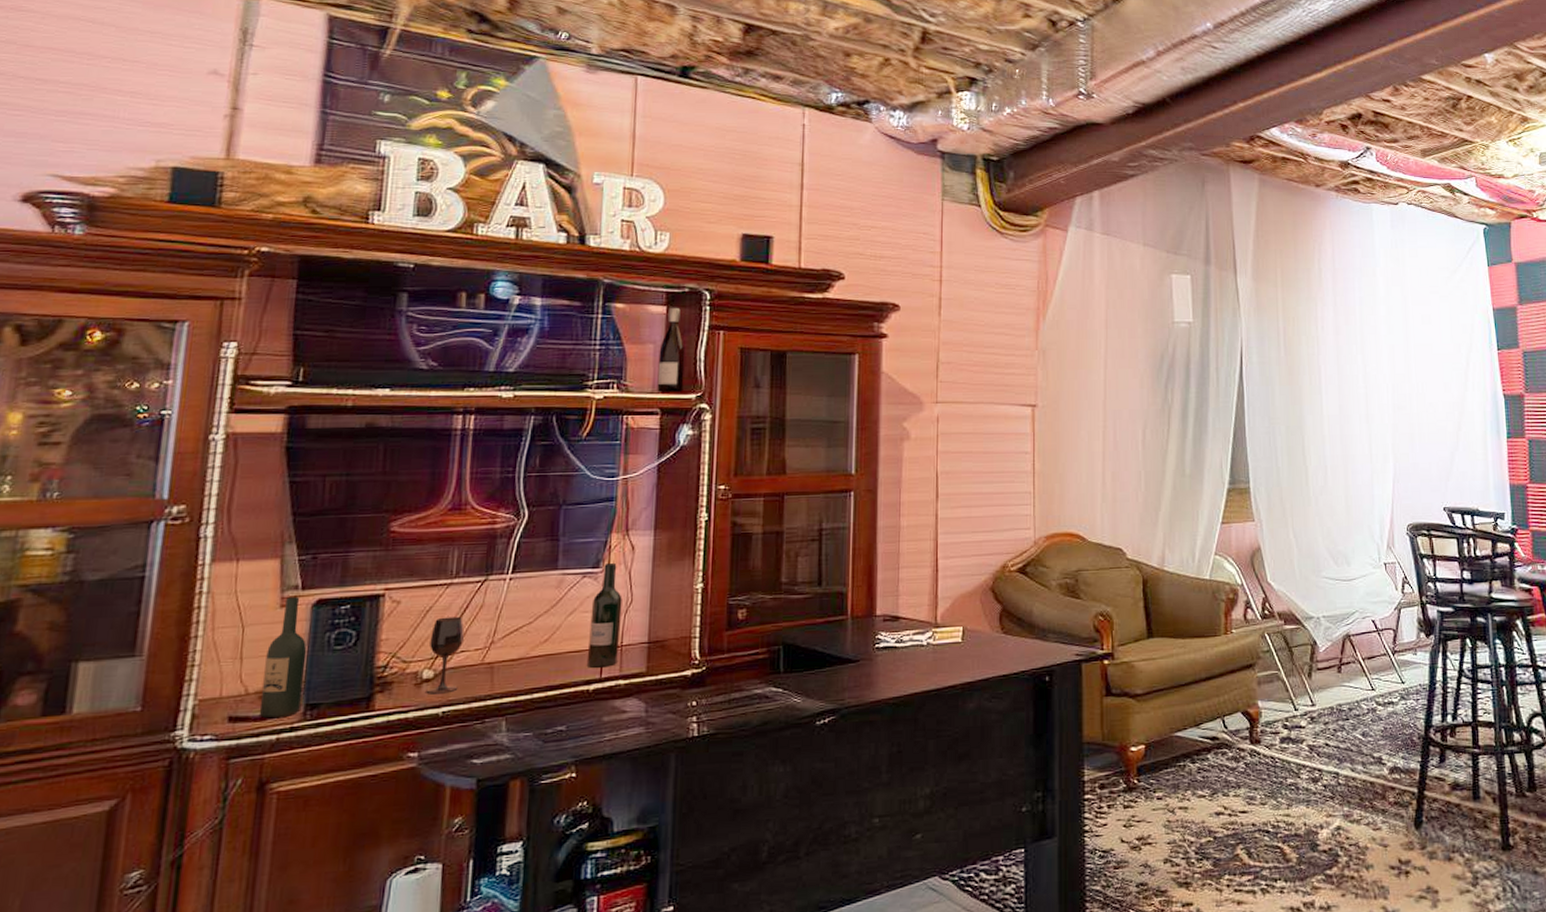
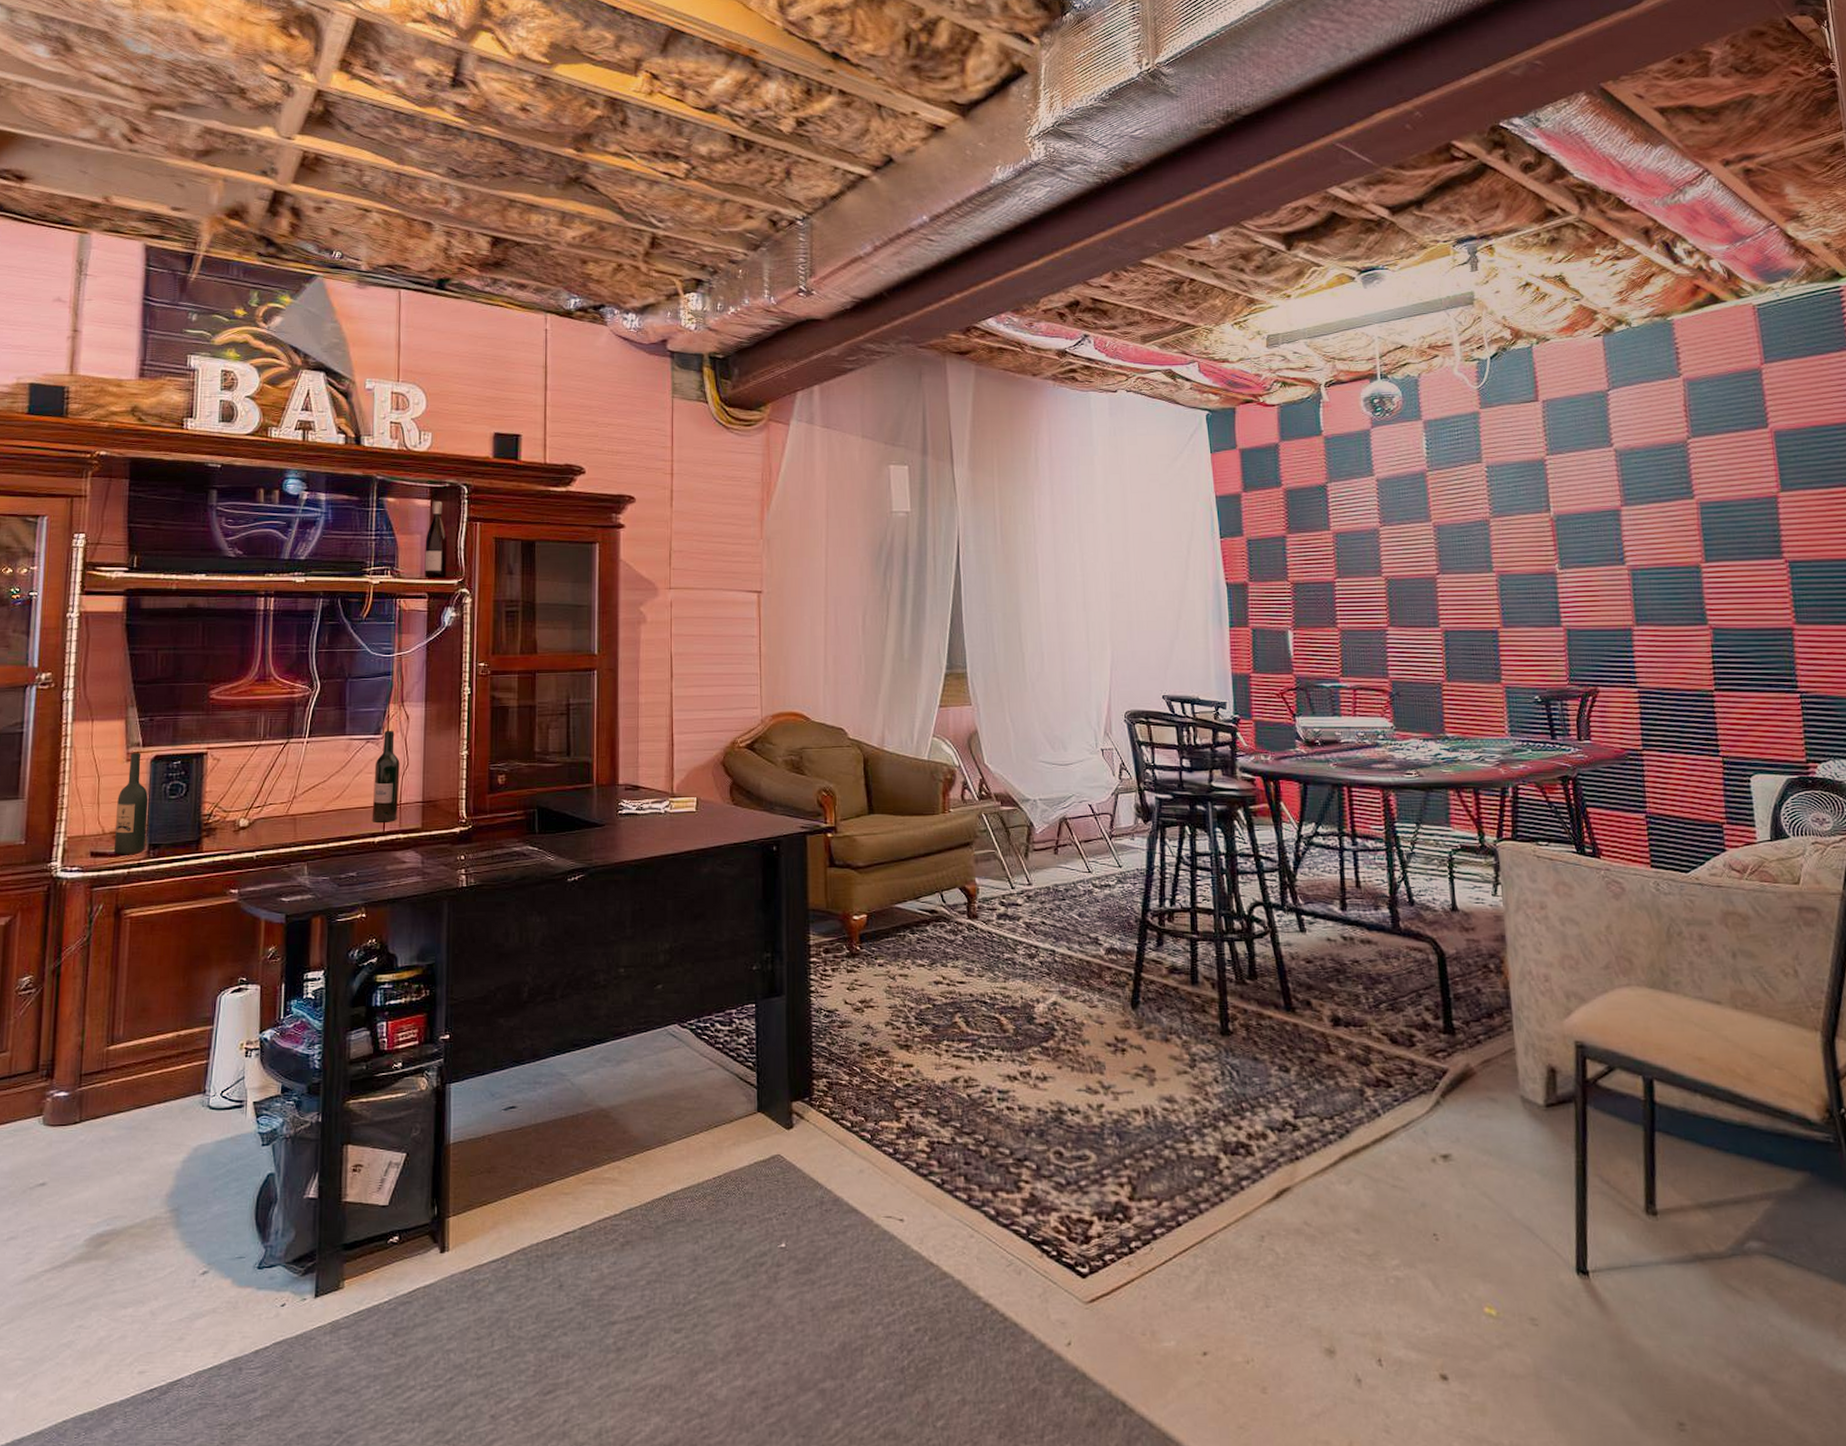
wine glass: present [426,616,464,694] -> none [243,774,272,840]

